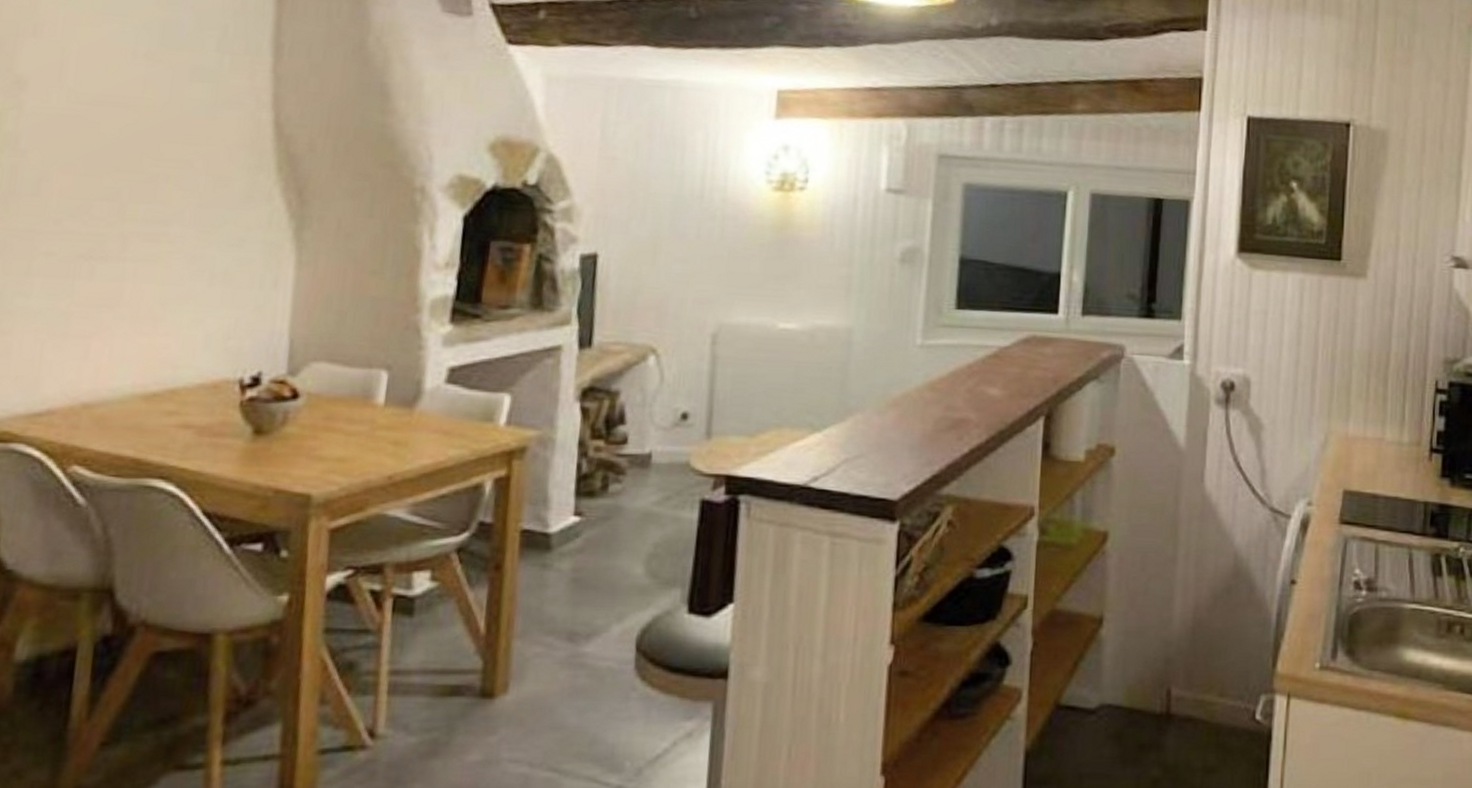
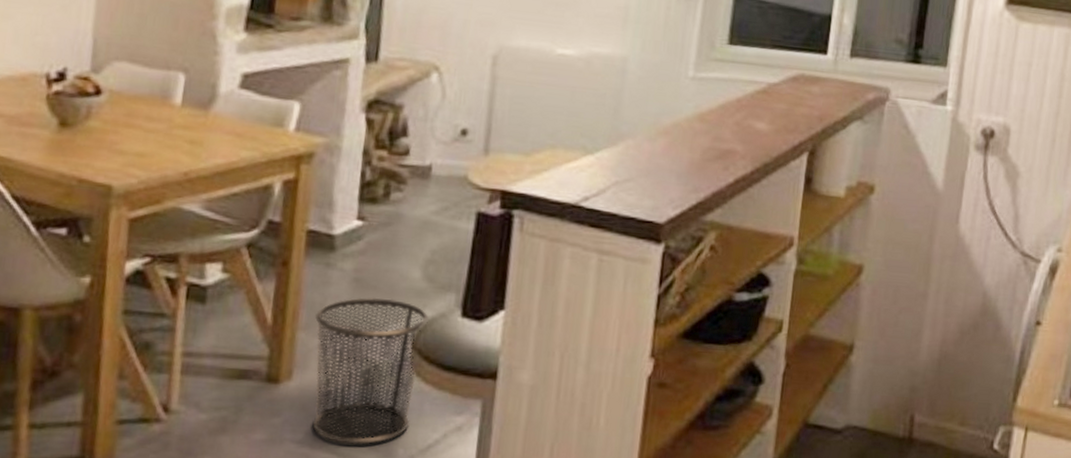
trash can: none [531,598,653,760] -> present [312,297,429,445]

